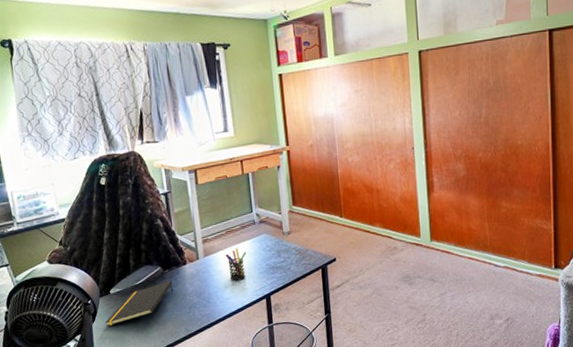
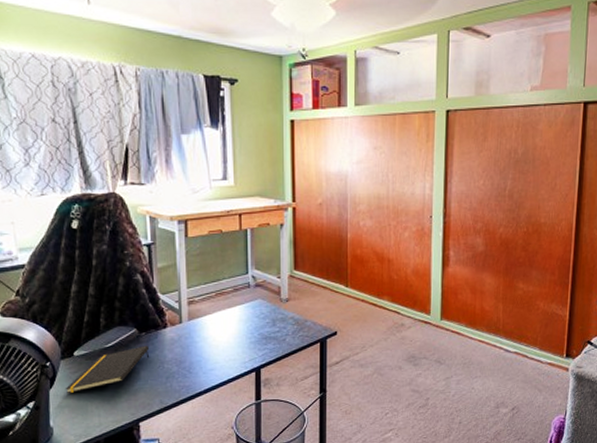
pen holder: present [225,248,246,282] -> none [212,313,237,351]

